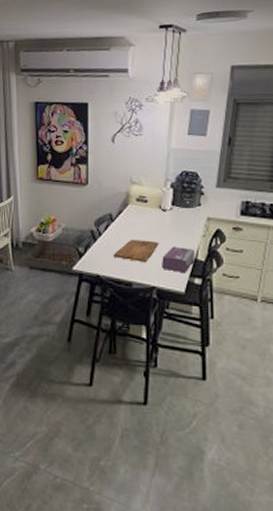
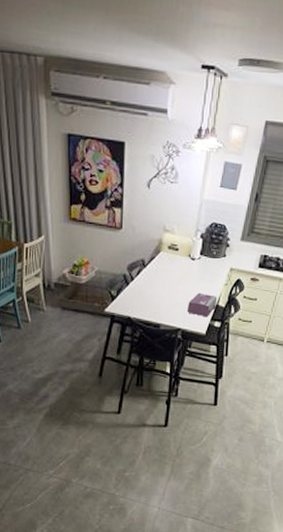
cutting board: present [113,239,159,263] -> none [144,284,186,307]

